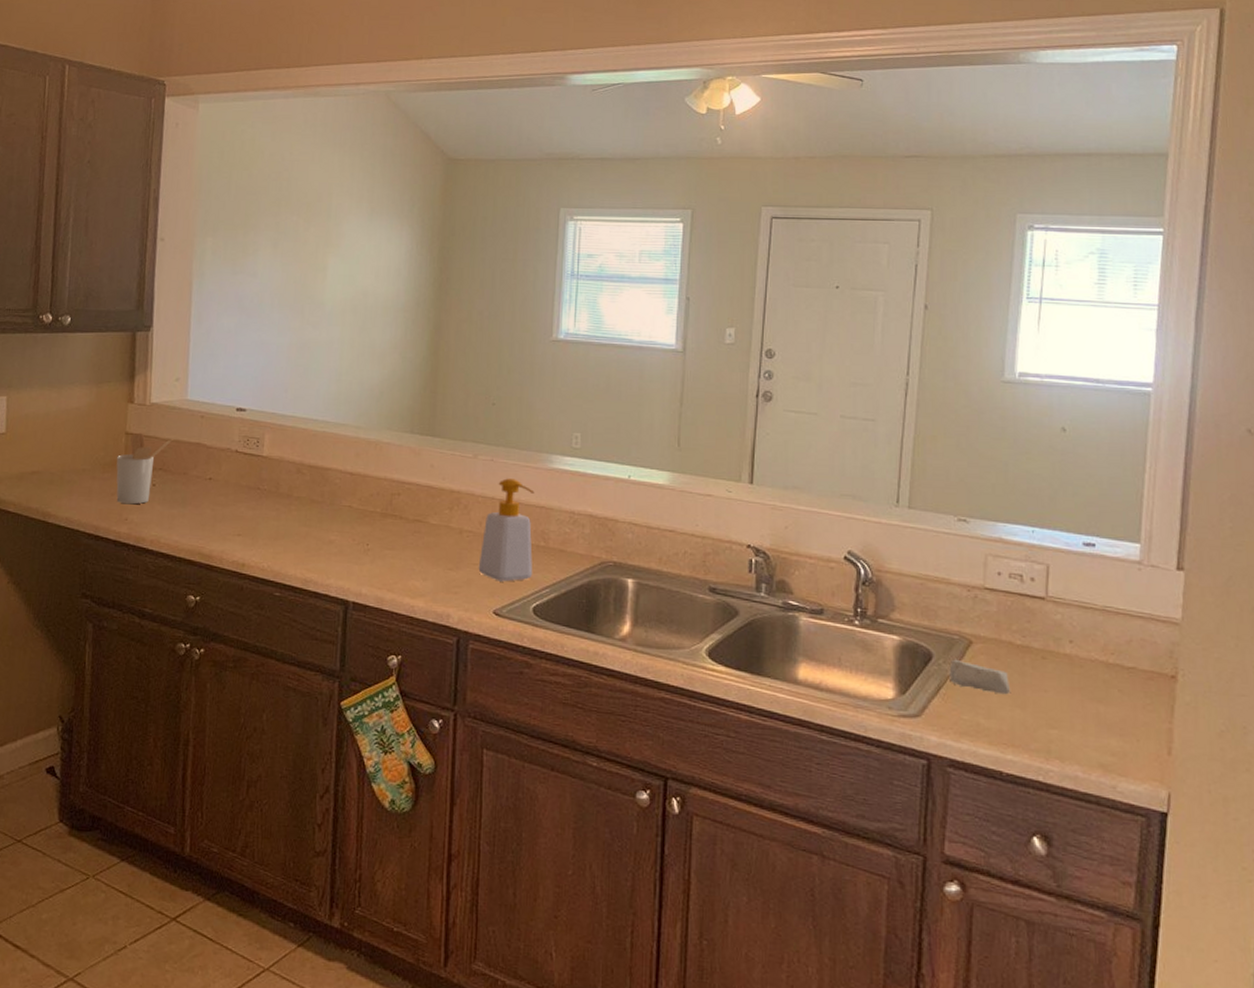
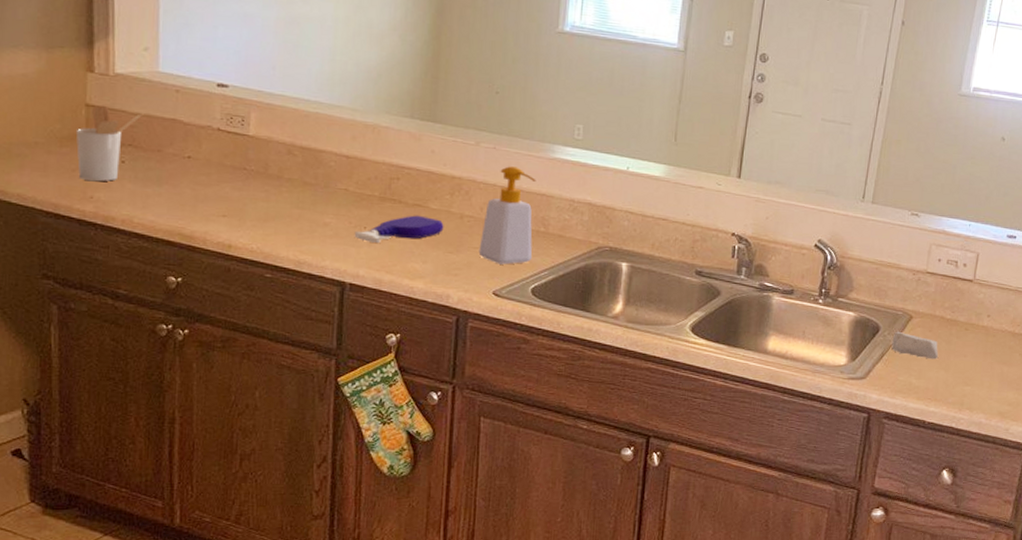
spray bottle: none [357,531,444,560] -> present [354,215,444,243]

